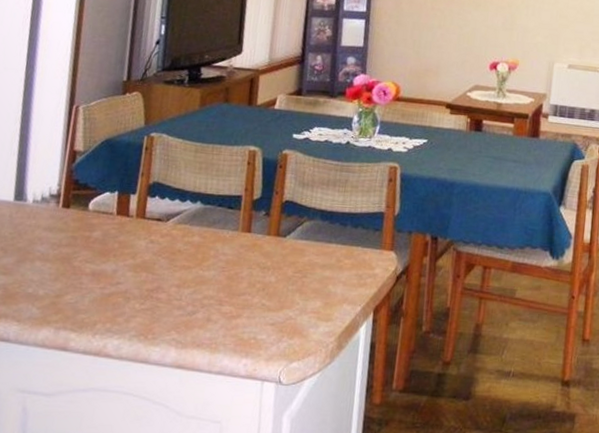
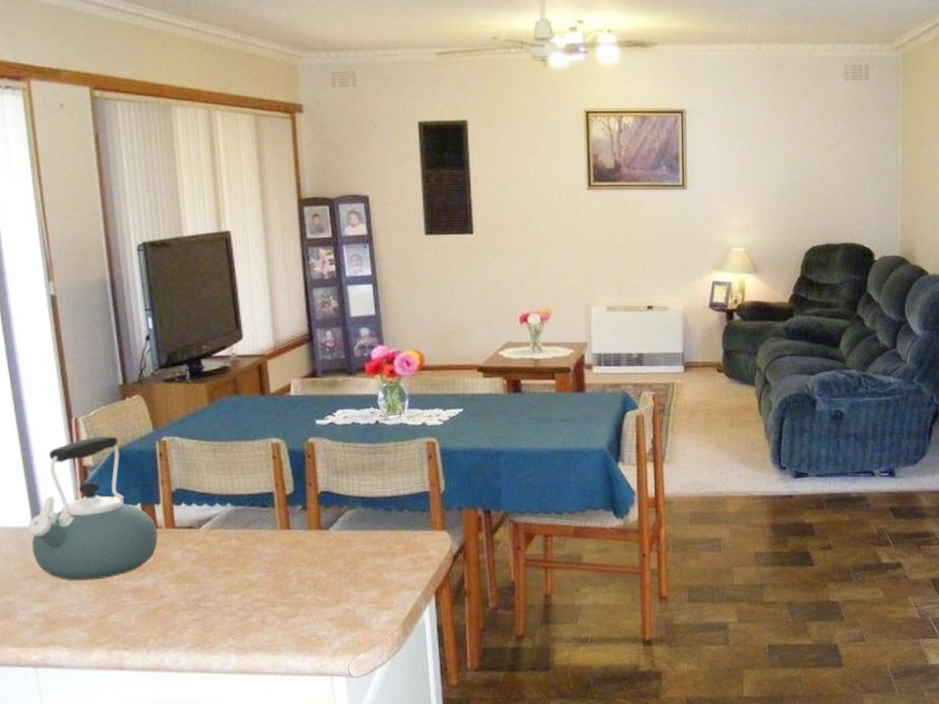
kettle: none [7,124,128,260] -> present [27,436,158,581]

